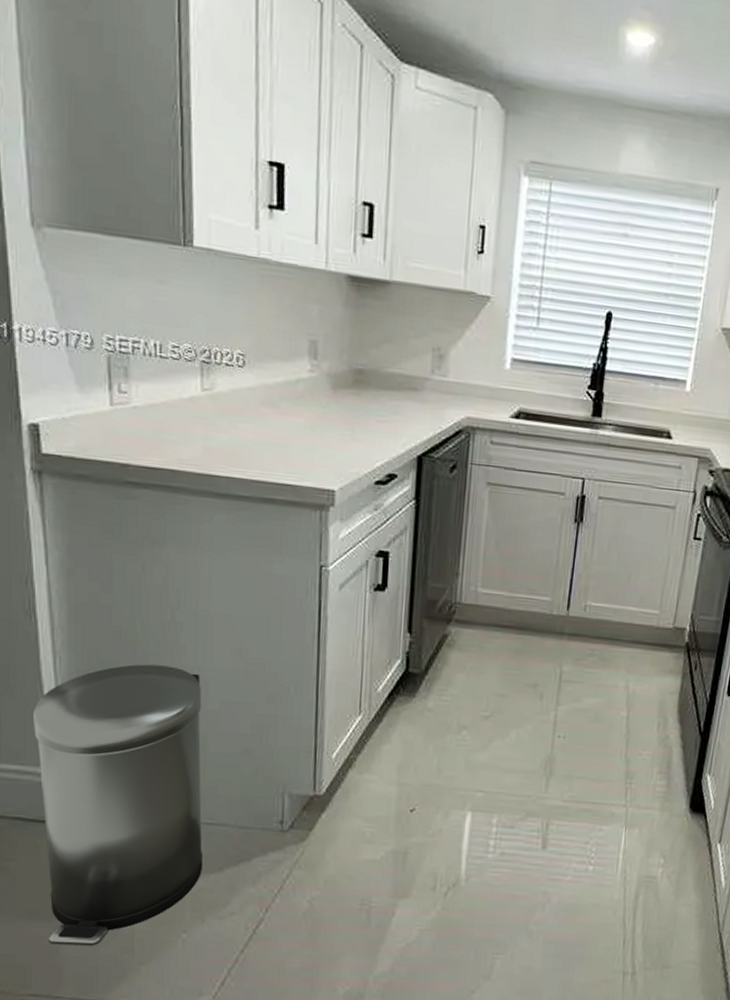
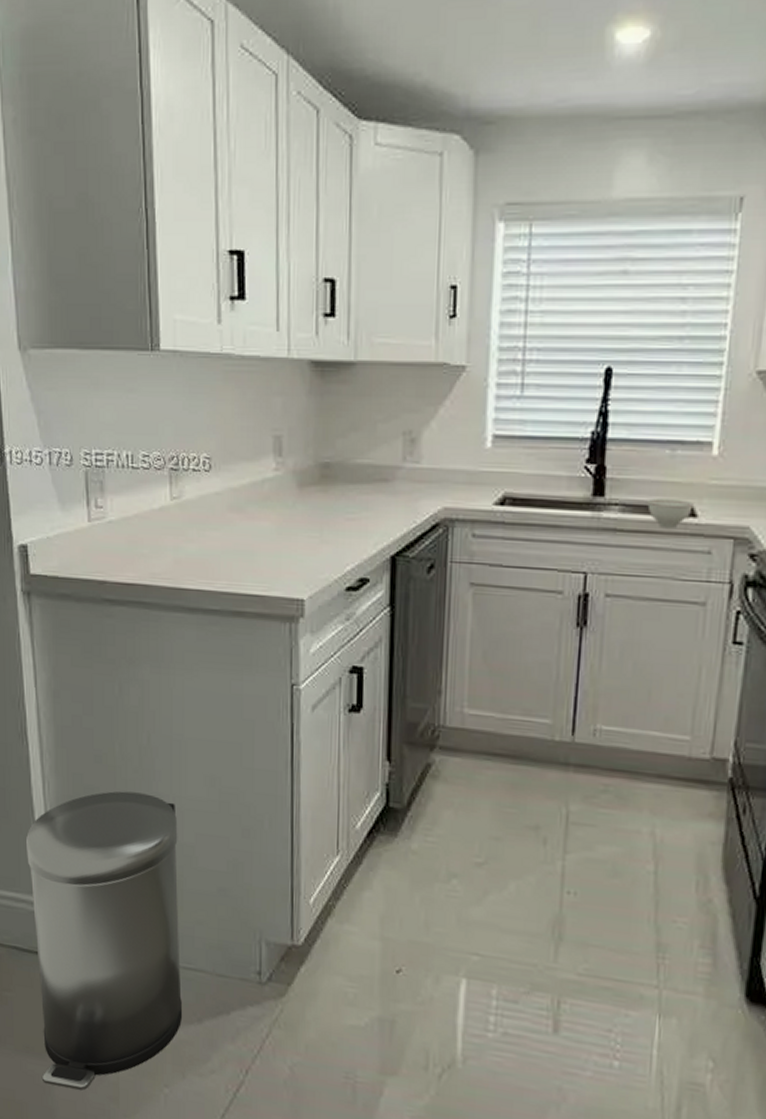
bowl: none [634,421,670,448] -> present [647,498,694,530]

